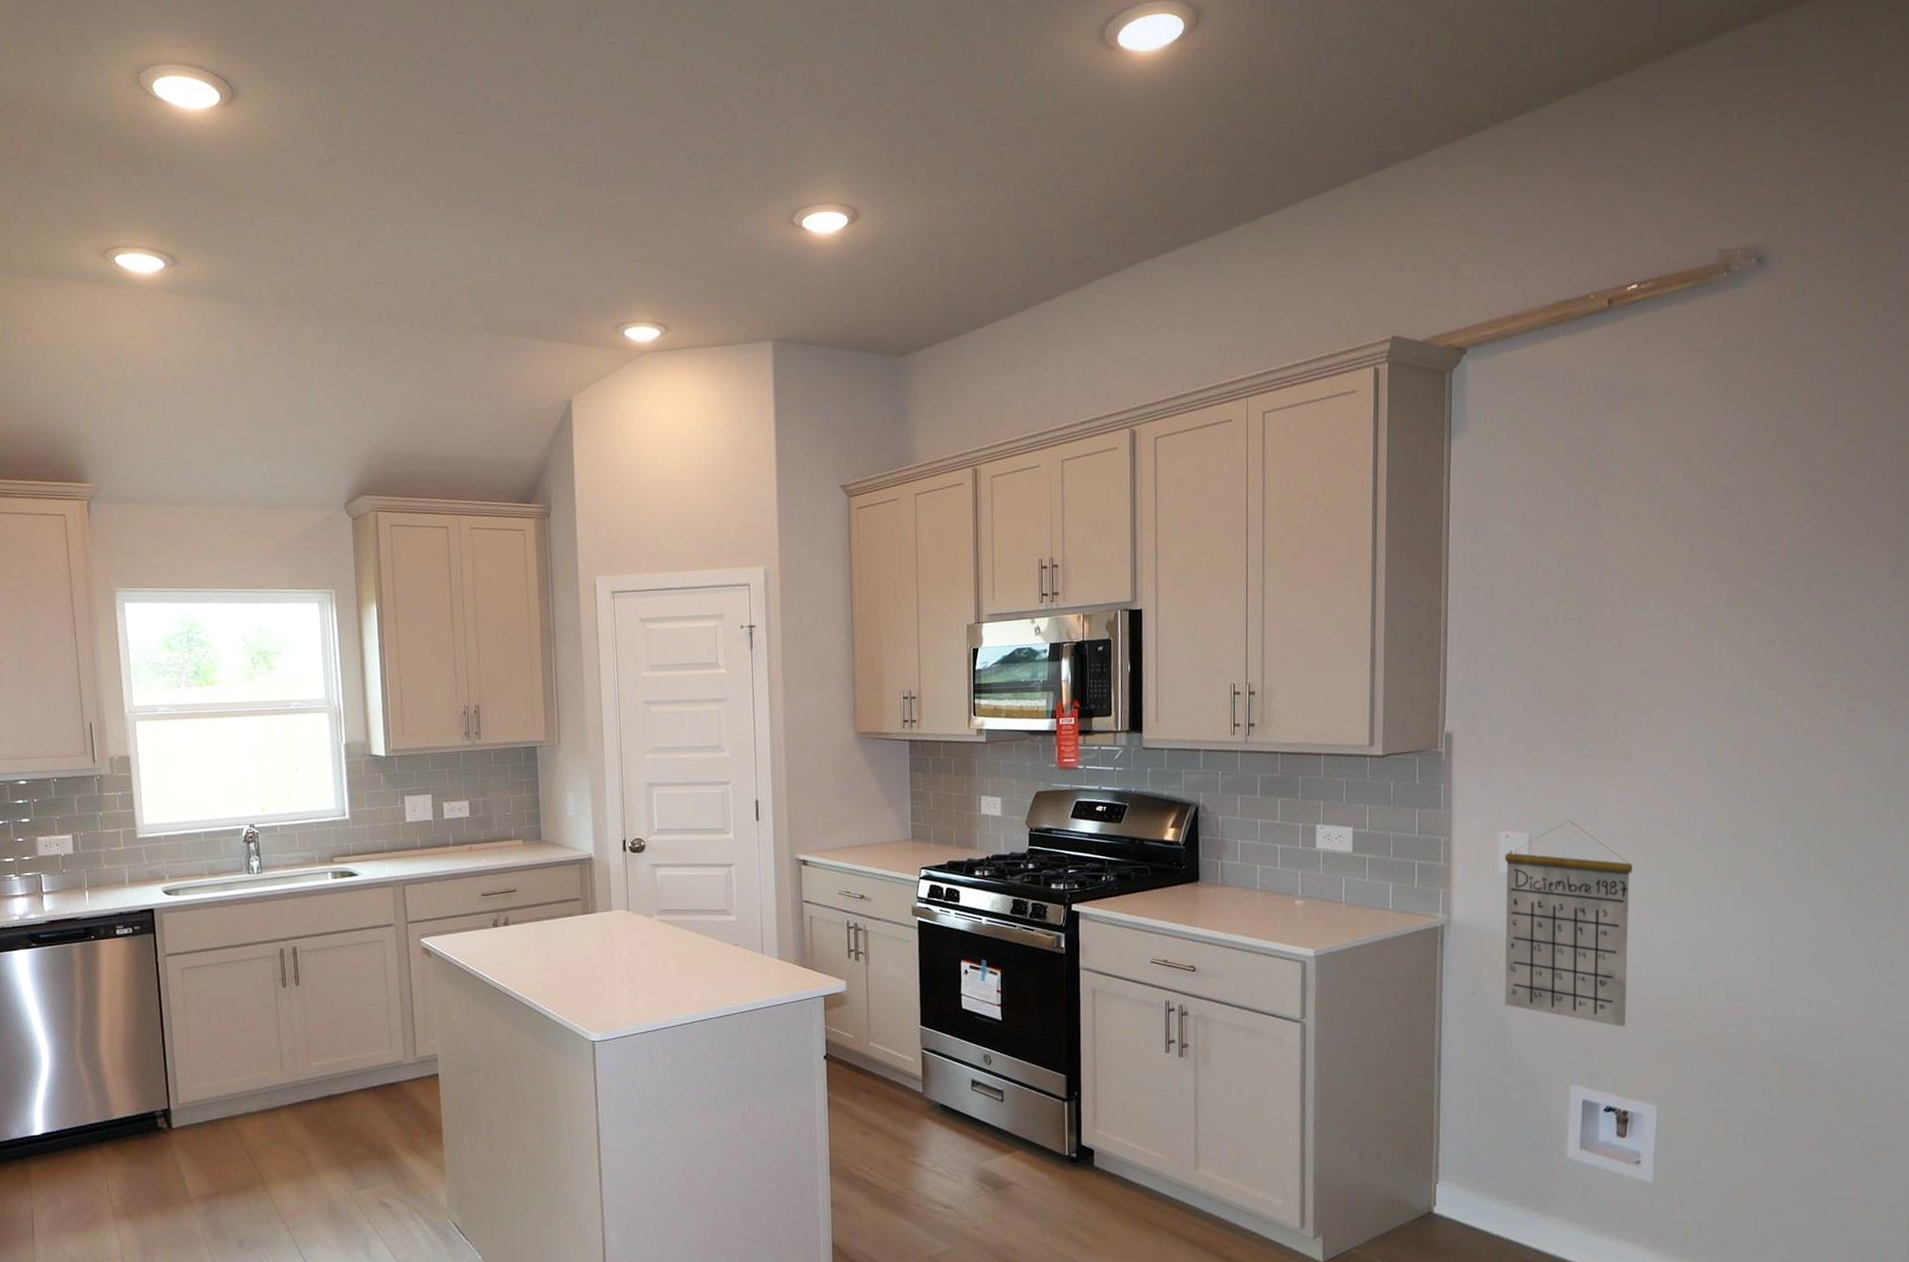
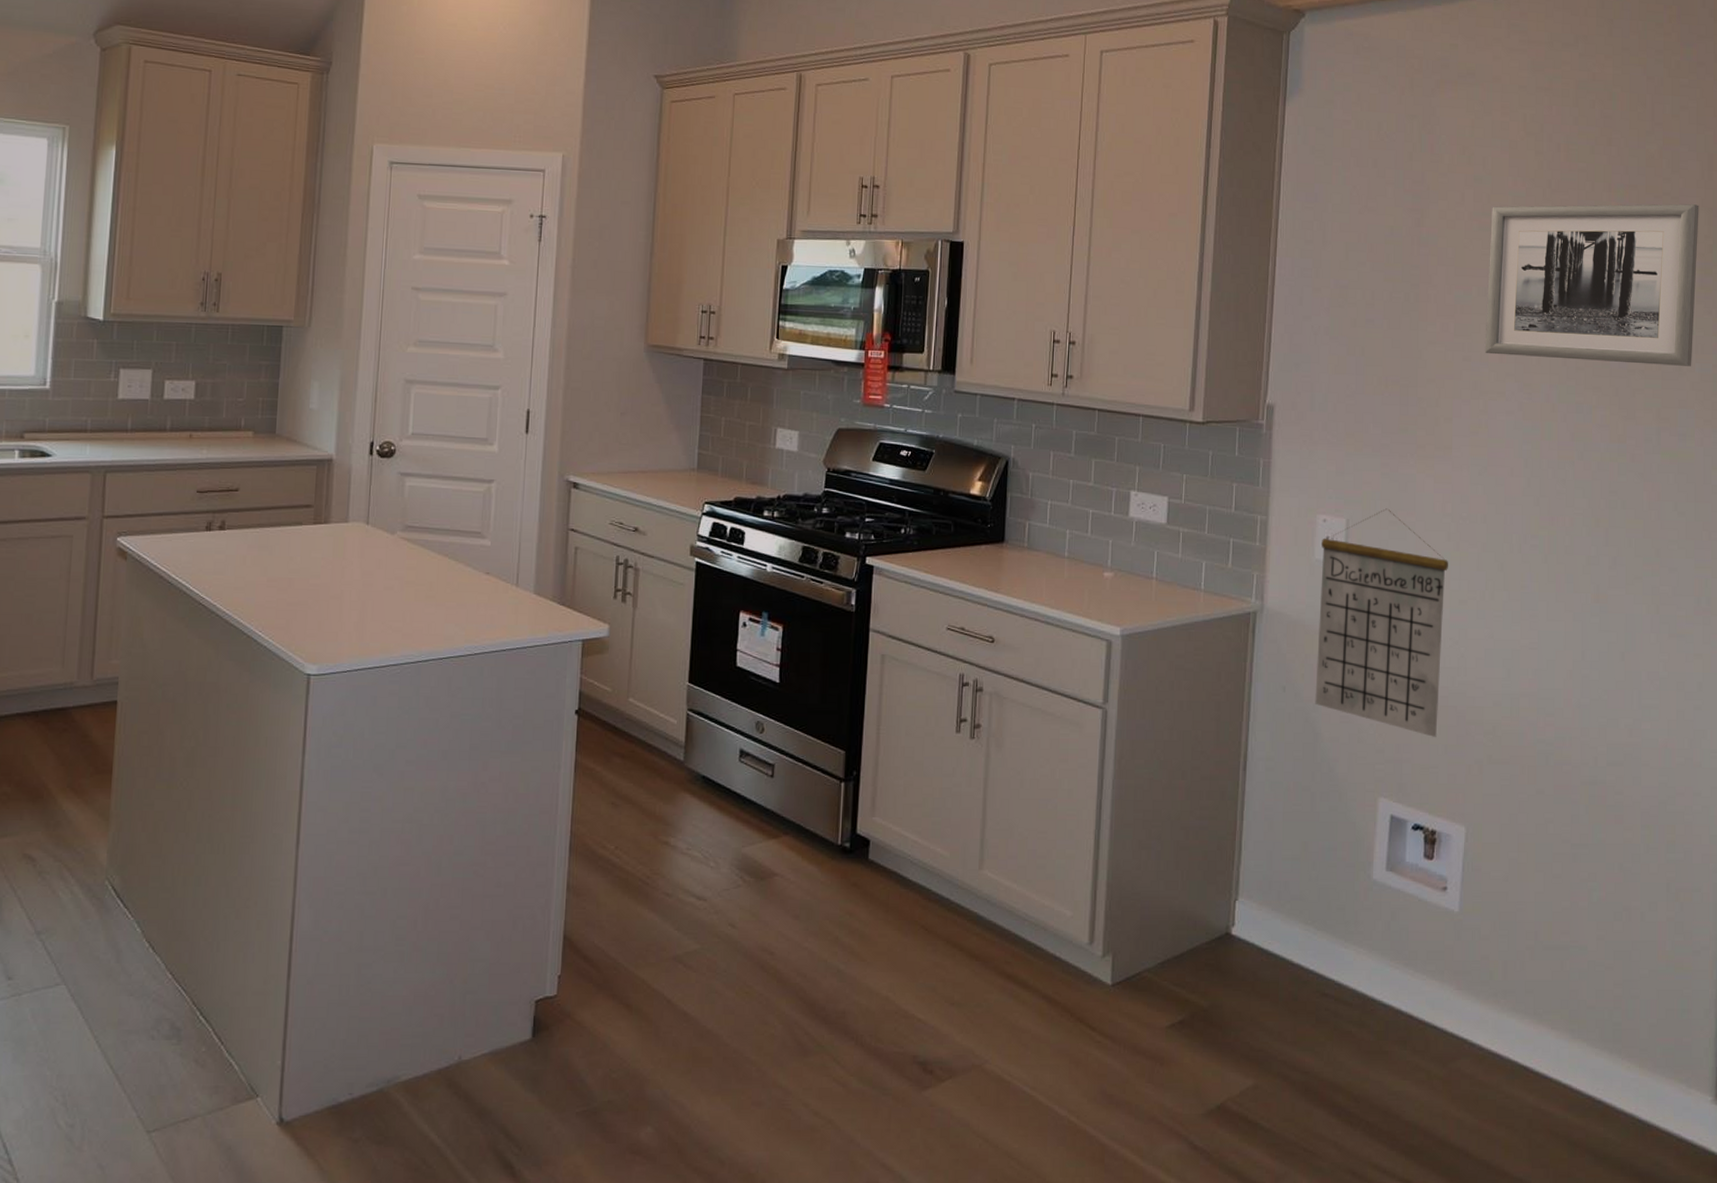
wall art: none [1663,495,1887,664] -> present [1484,204,1699,366]

